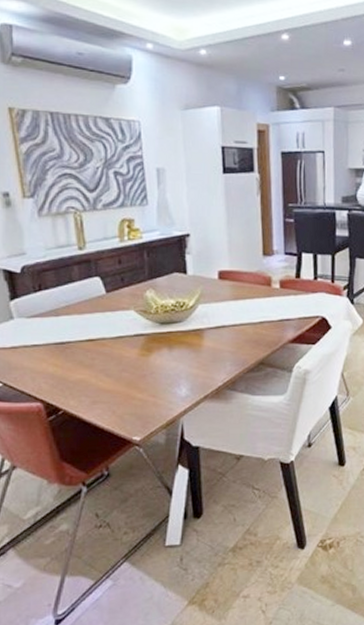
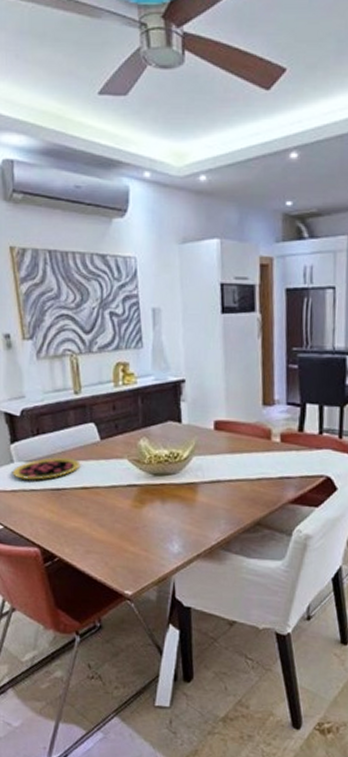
pizza: none [12,312,86,335] -> present [12,457,81,480]

